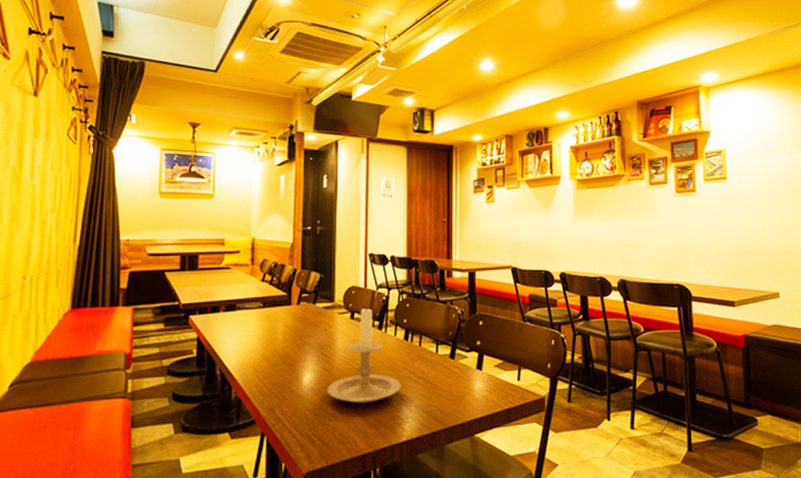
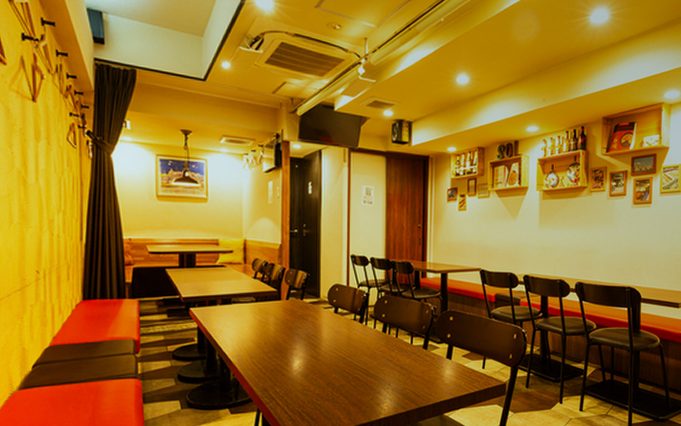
candle holder: present [327,306,401,404] -> none [314,302,380,386]

